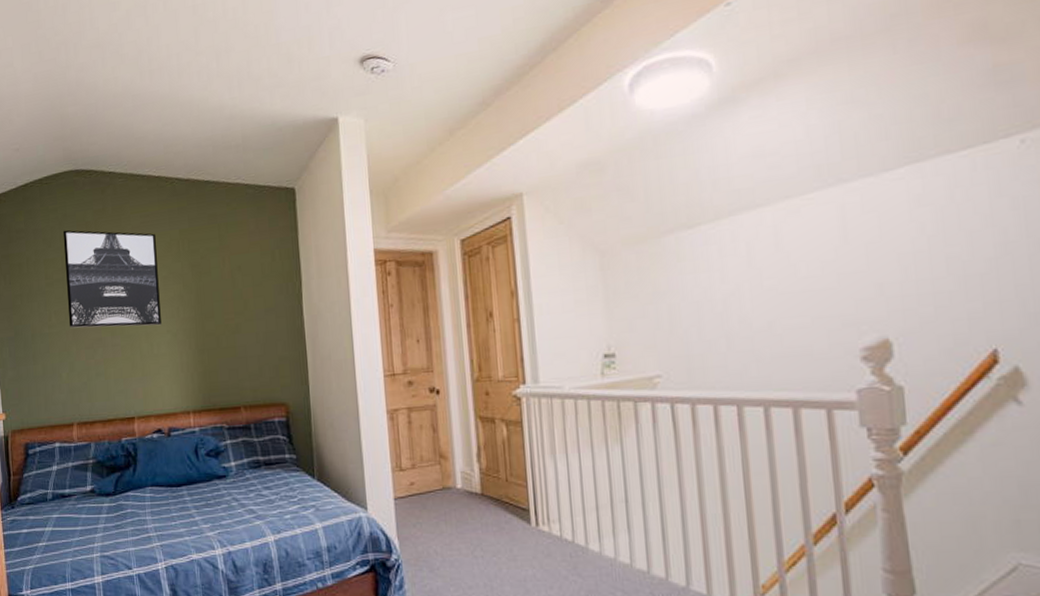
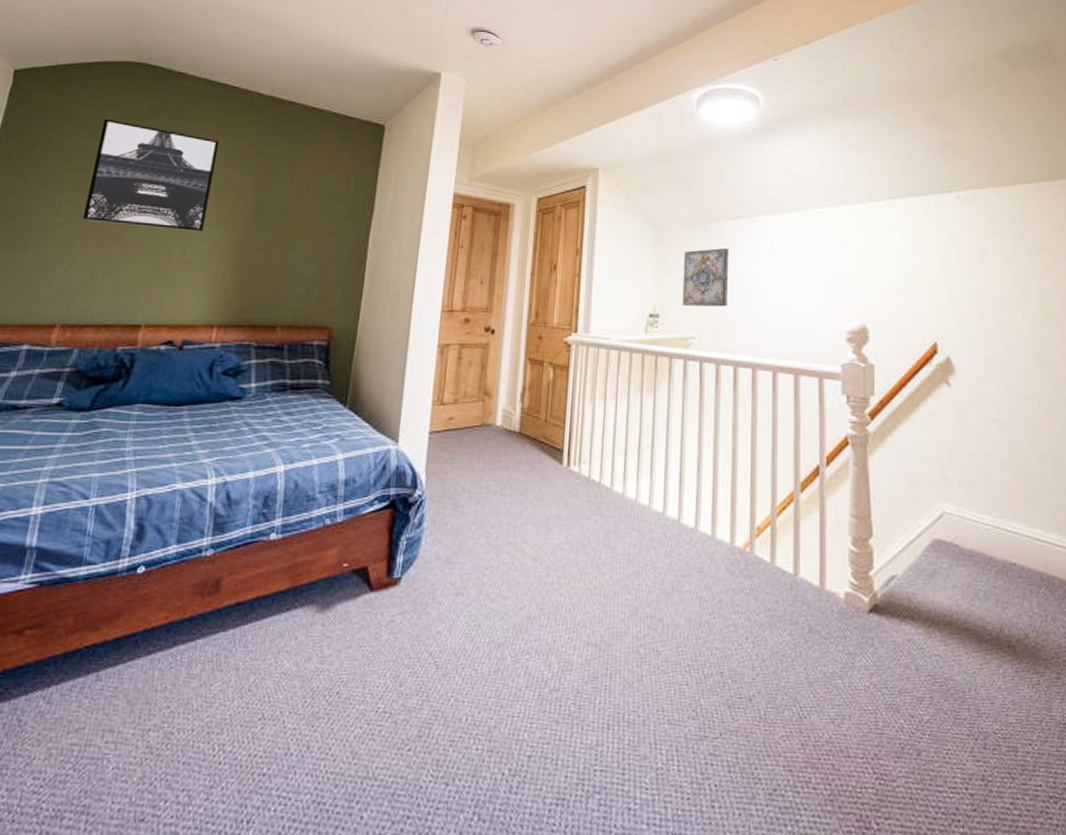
wall art: none [636,263,697,340] -> present [682,247,730,307]

